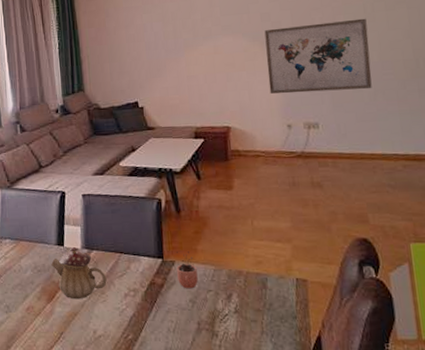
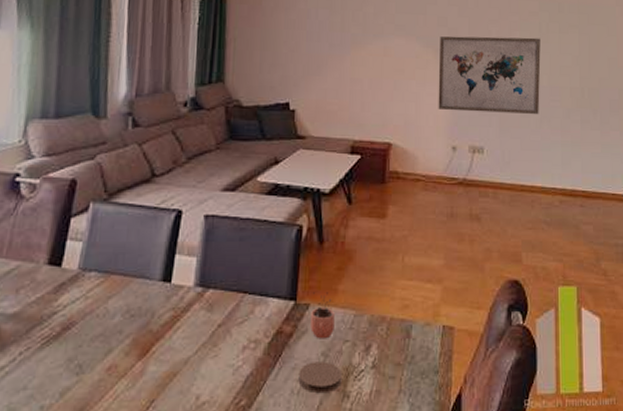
teapot: present [51,246,107,300] -> none [150,283,222,355]
coaster: none [172,307,210,332] -> present [298,361,342,394]

